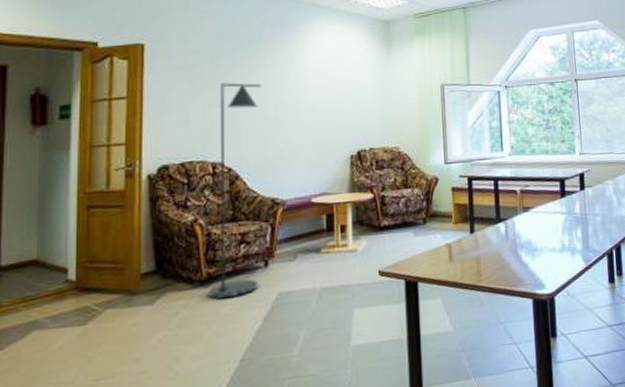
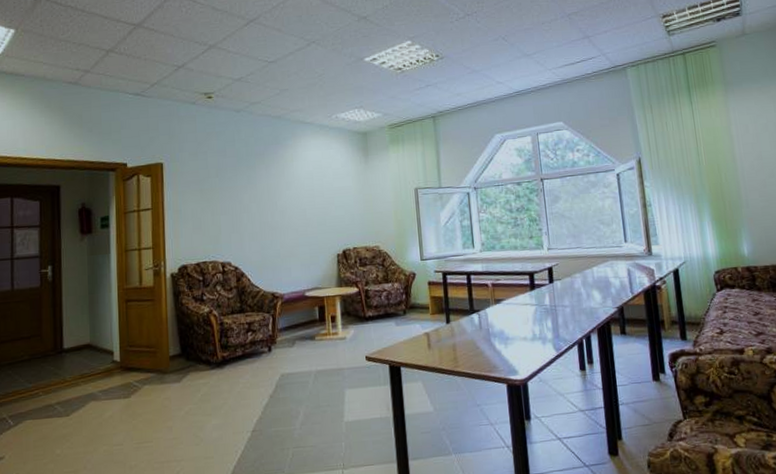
floor lamp: present [208,83,261,299] -> none [223,193,263,379]

